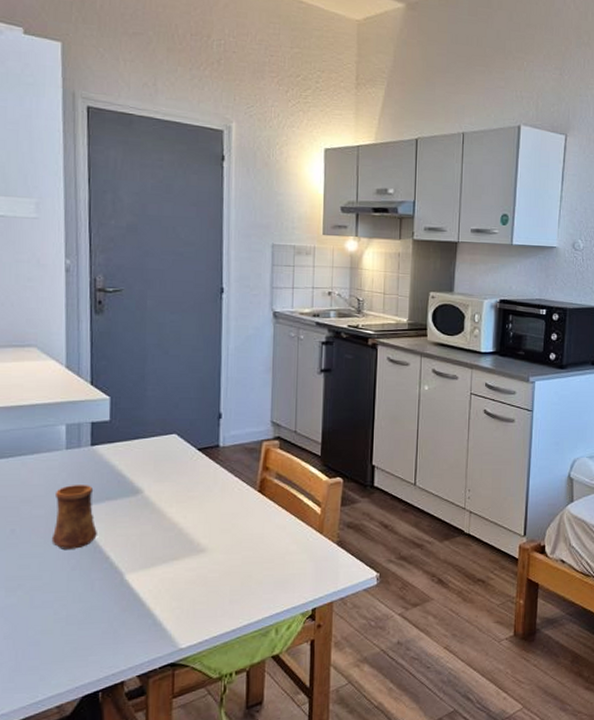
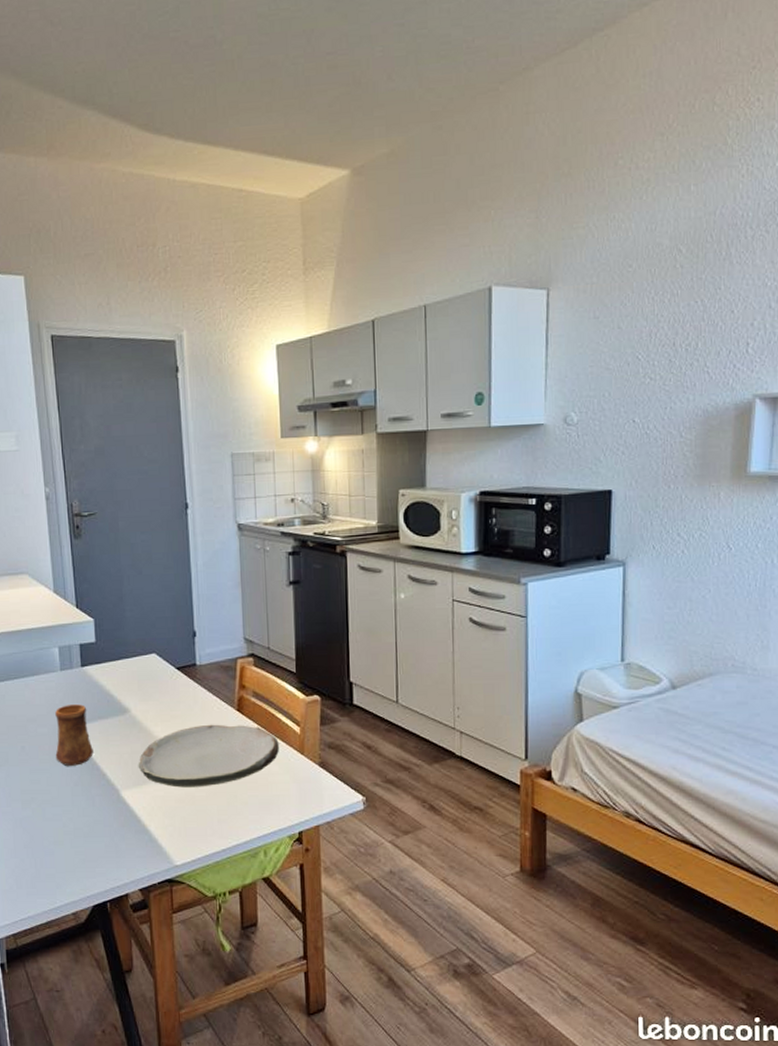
plate: none [147,505,299,569] -> present [138,724,279,788]

